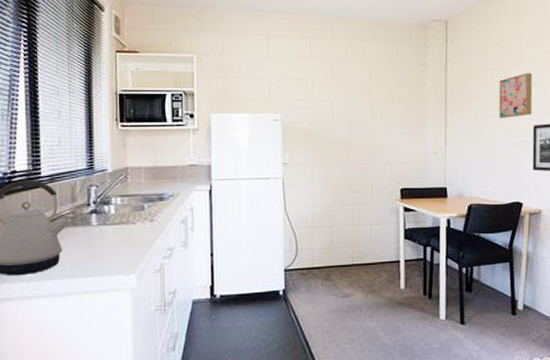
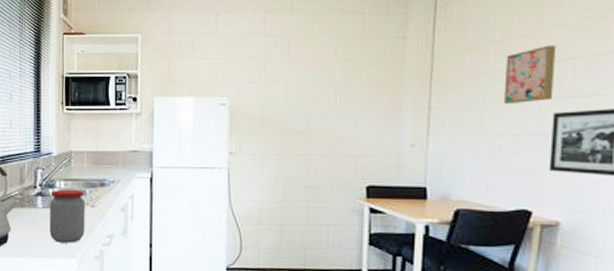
jar: none [104,205,144,259] -> present [49,189,86,243]

